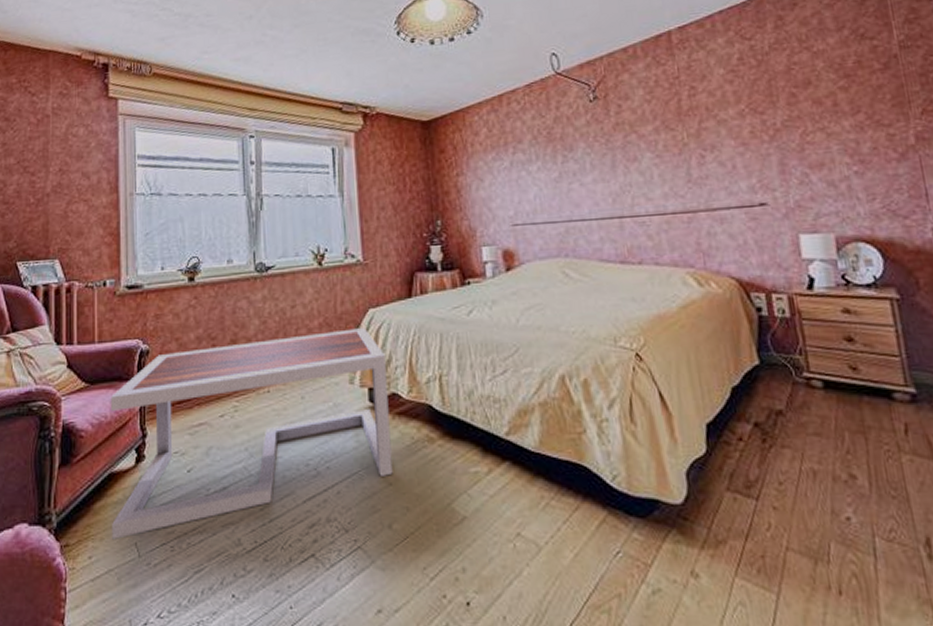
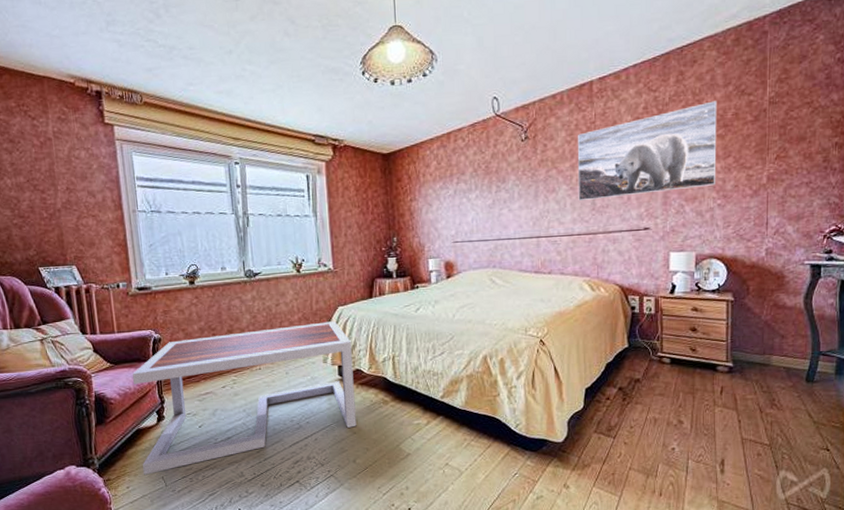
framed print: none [659,47,846,172] -> present [577,101,717,202]

